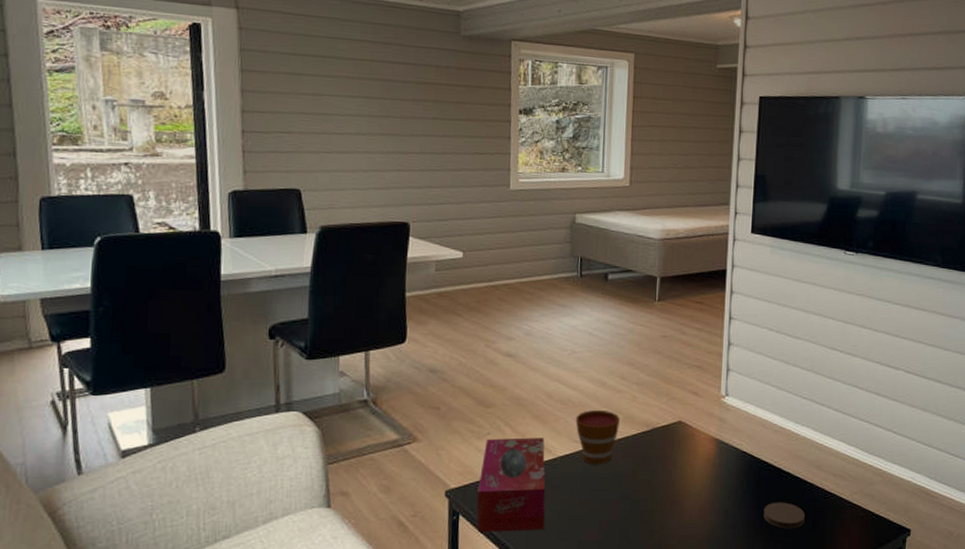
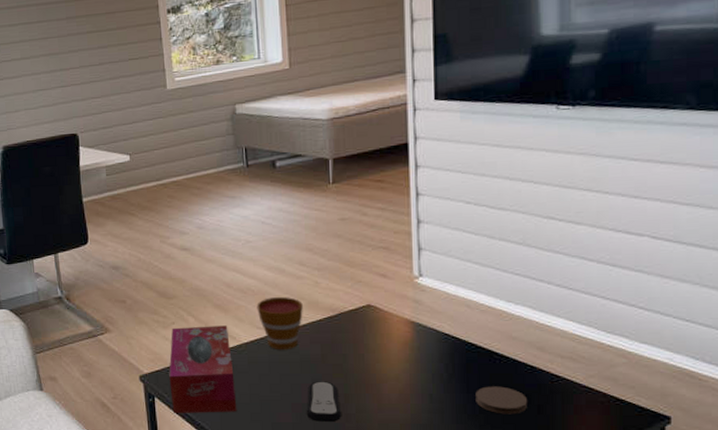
remote control: none [612,497,646,539] -> present [306,381,342,422]

